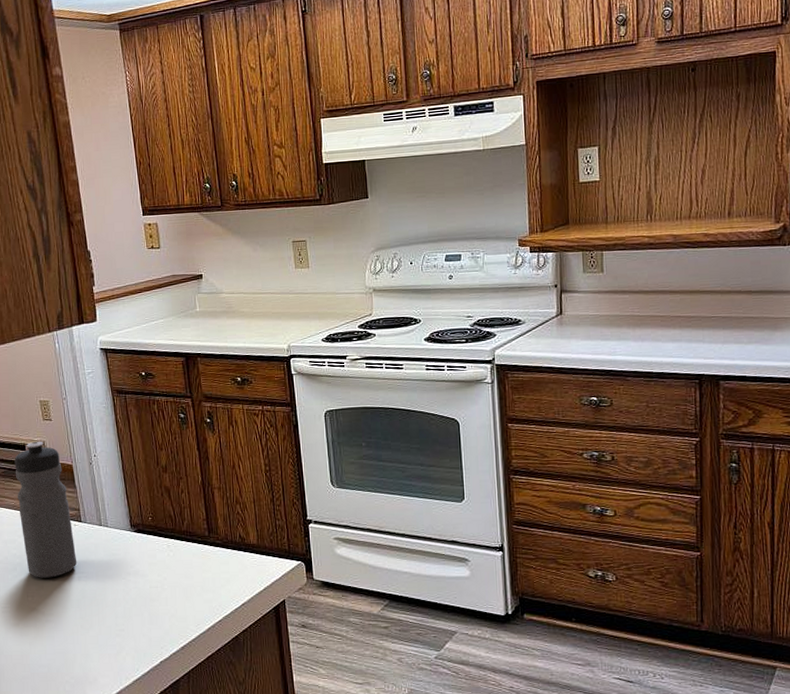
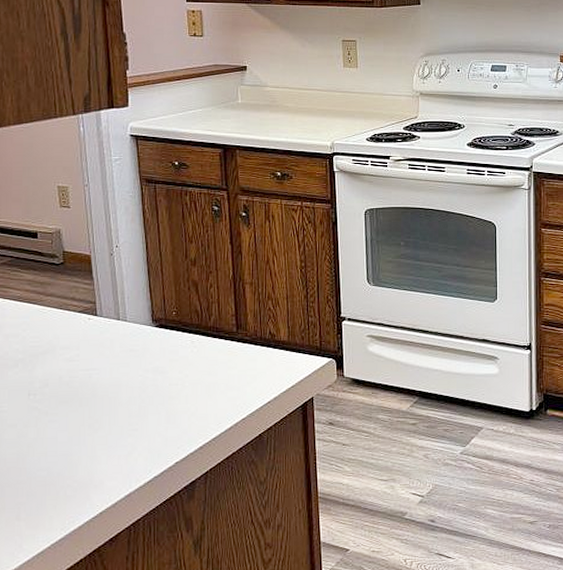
water bottle: present [14,441,77,578] -> none [23,229,89,375]

